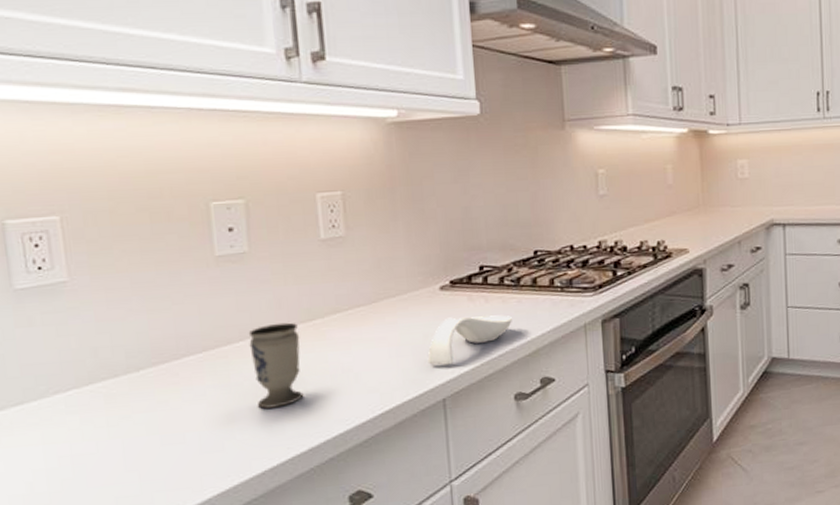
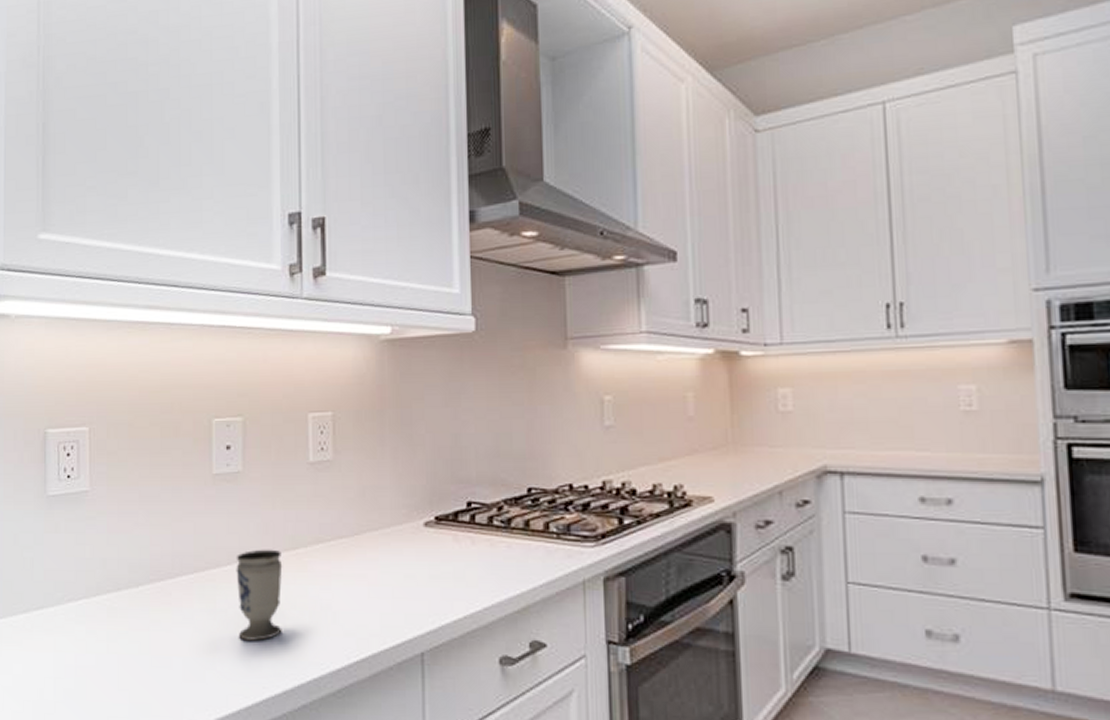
spoon rest: present [427,315,512,365] -> none [407,558,500,613]

